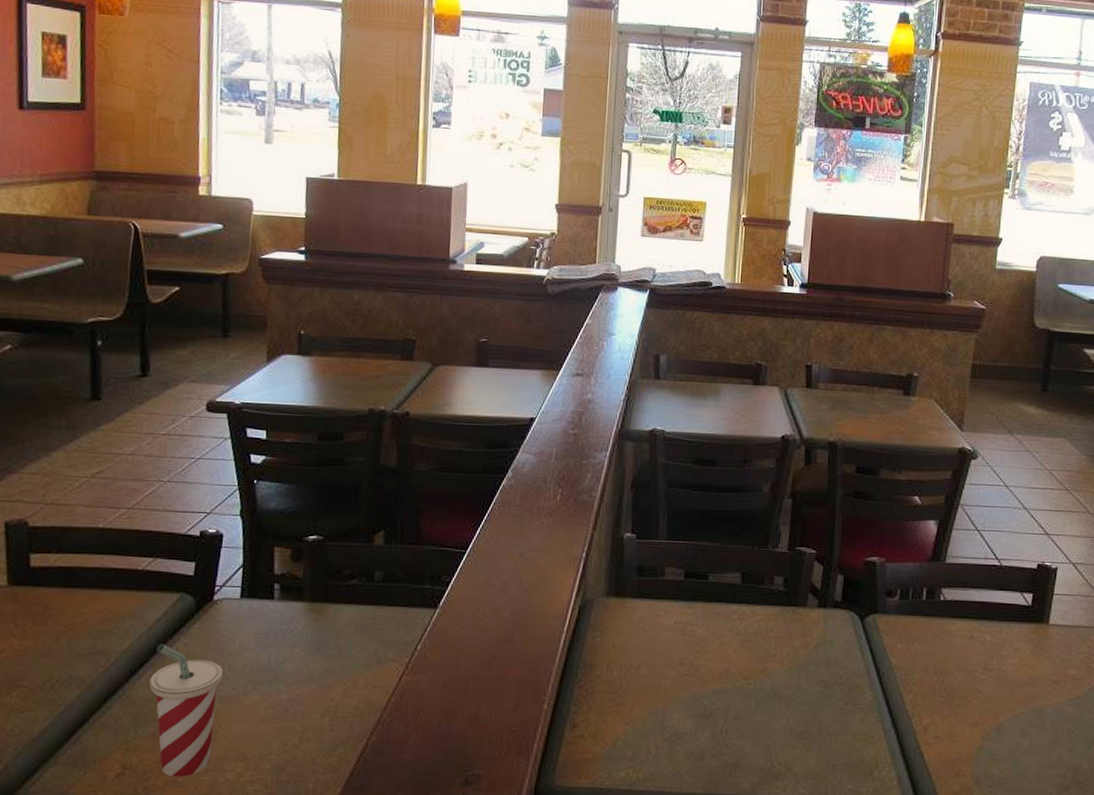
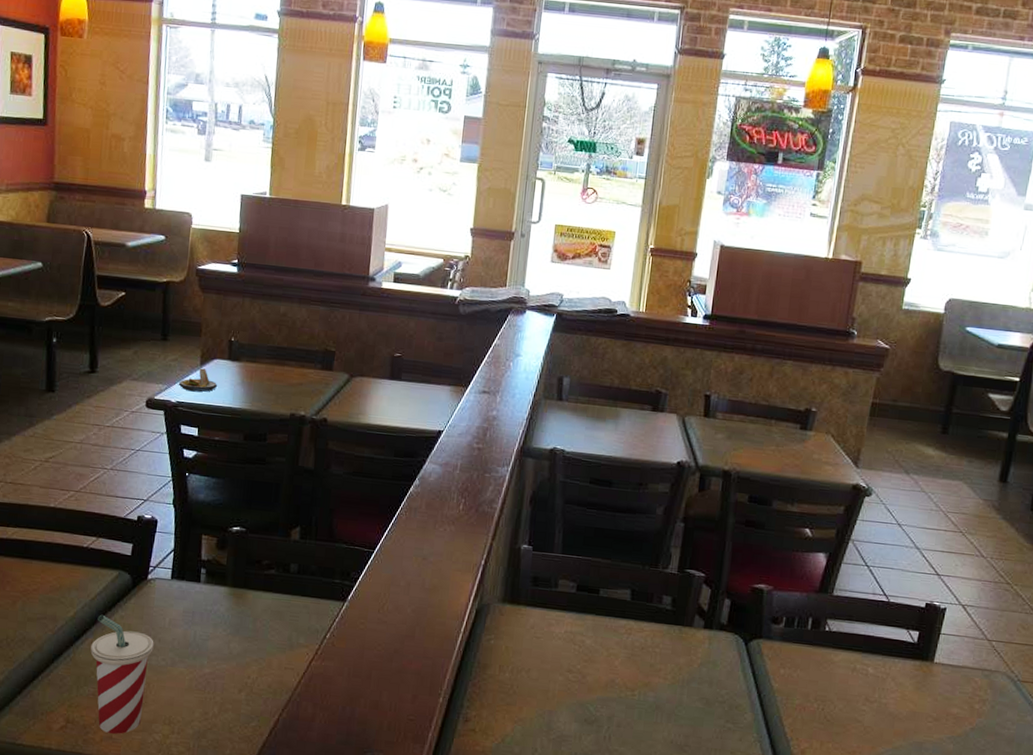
sandwich: none [242,365,287,391] -> present [178,368,218,392]

